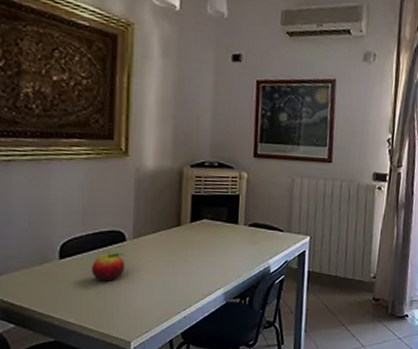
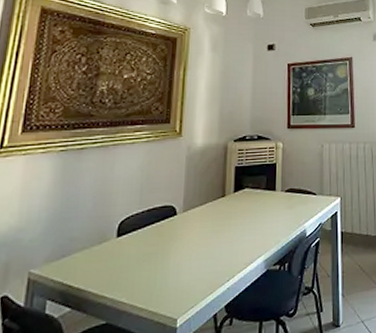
fruit: present [92,252,125,282] -> none [145,226,175,257]

